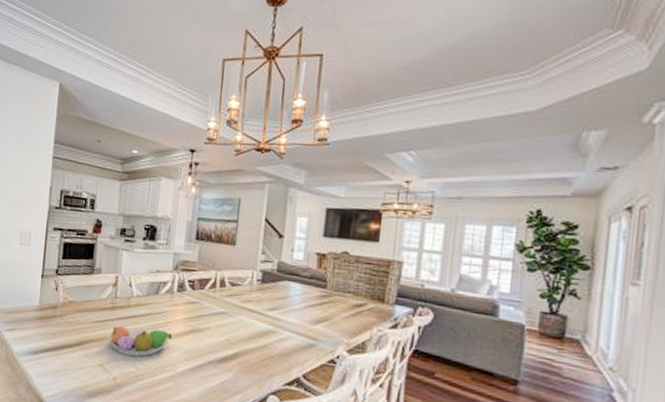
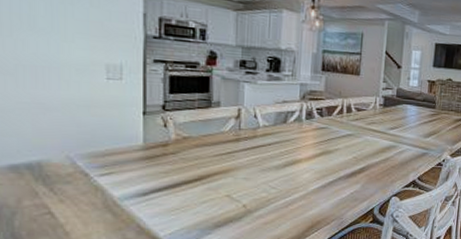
fruit bowl: present [109,325,172,357] -> none [236,155,303,183]

